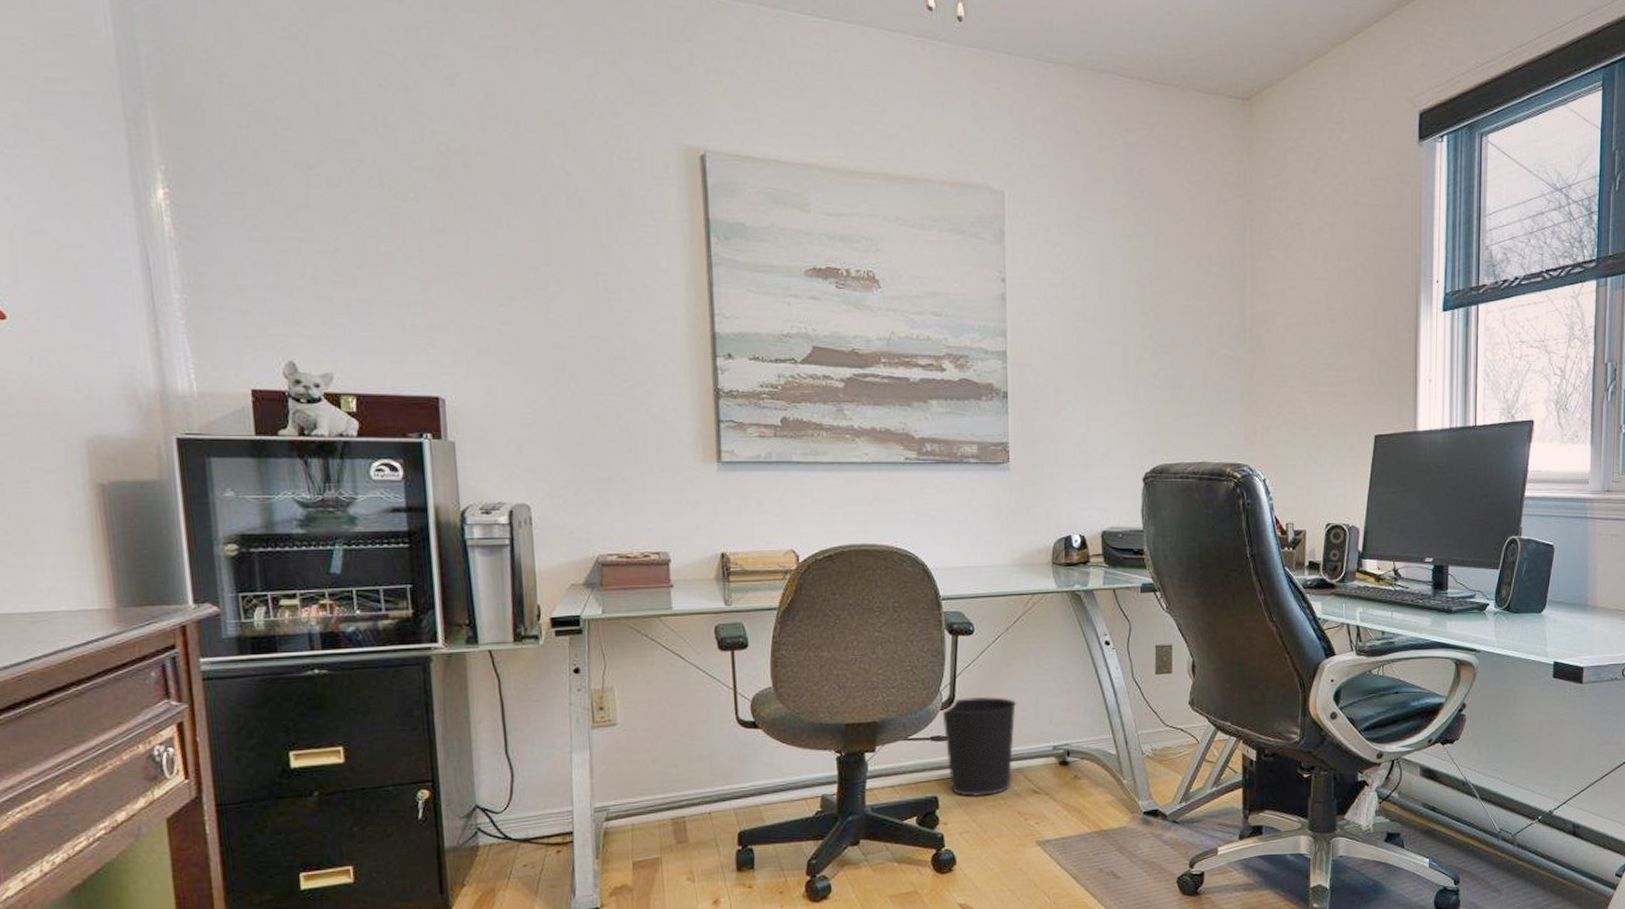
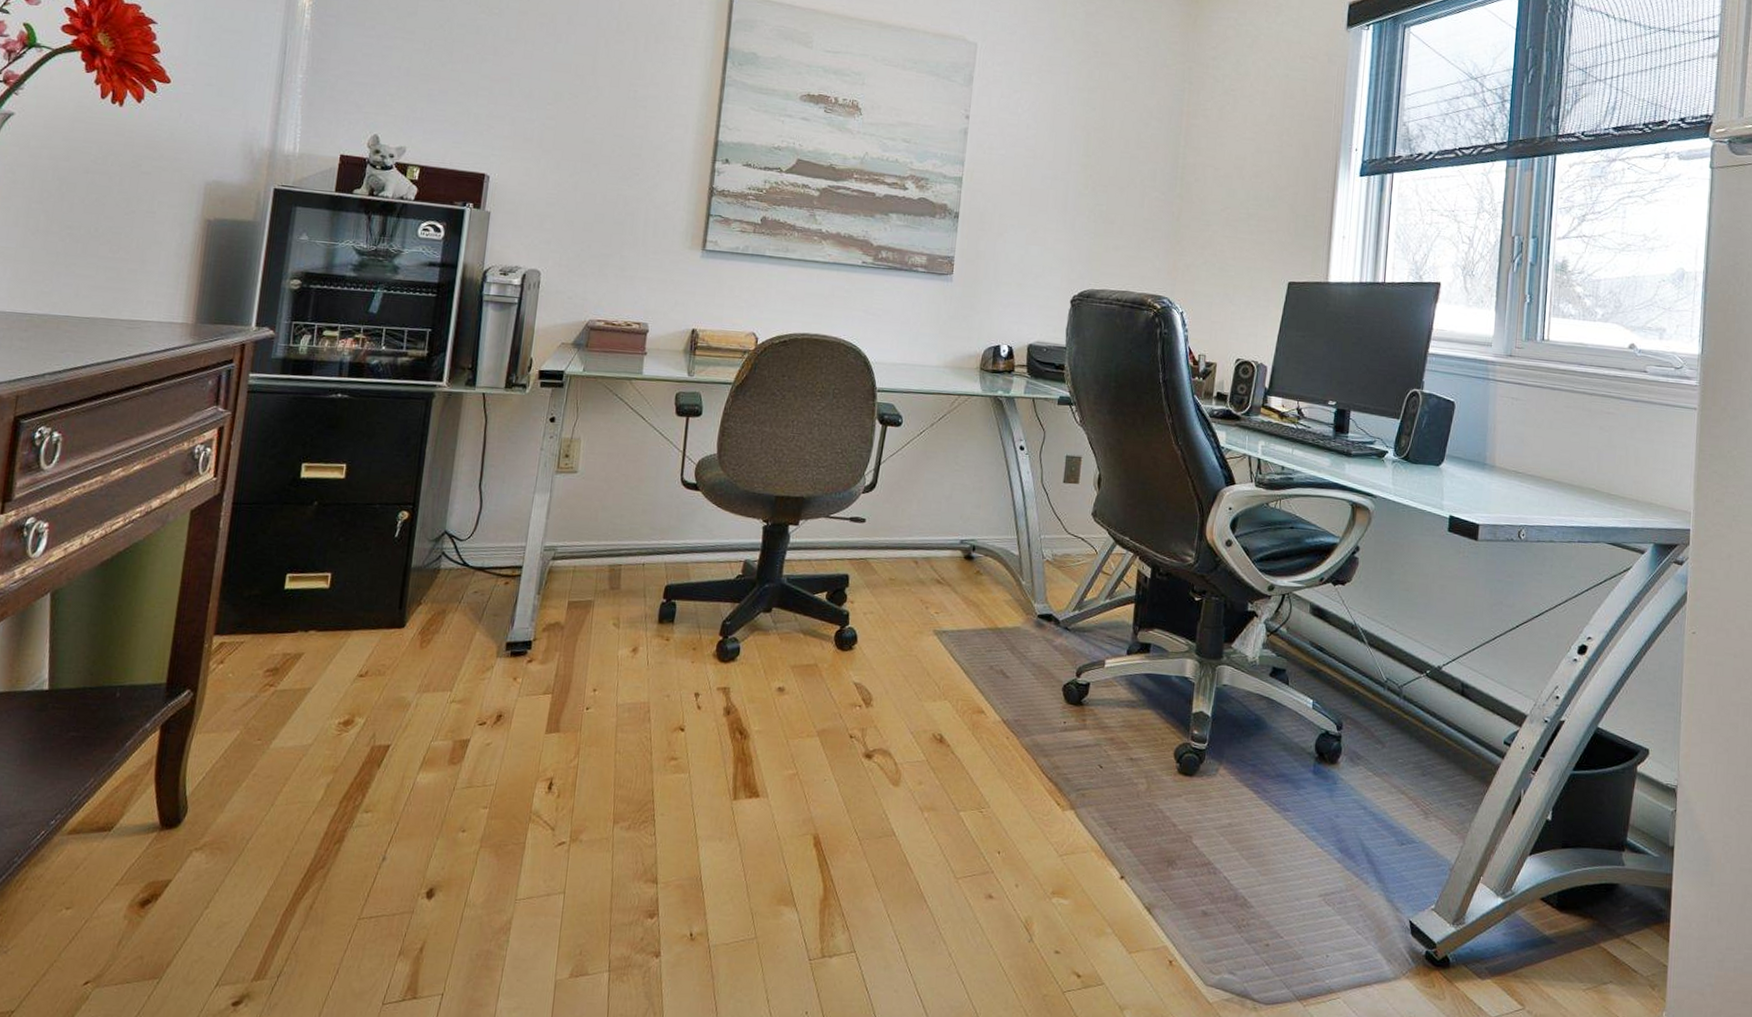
wastebasket: present [942,696,1017,797] -> none [861,484,933,581]

